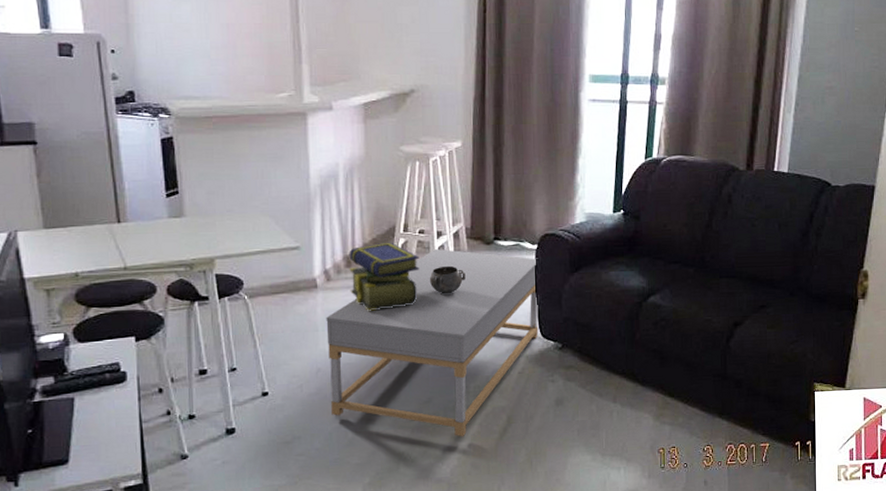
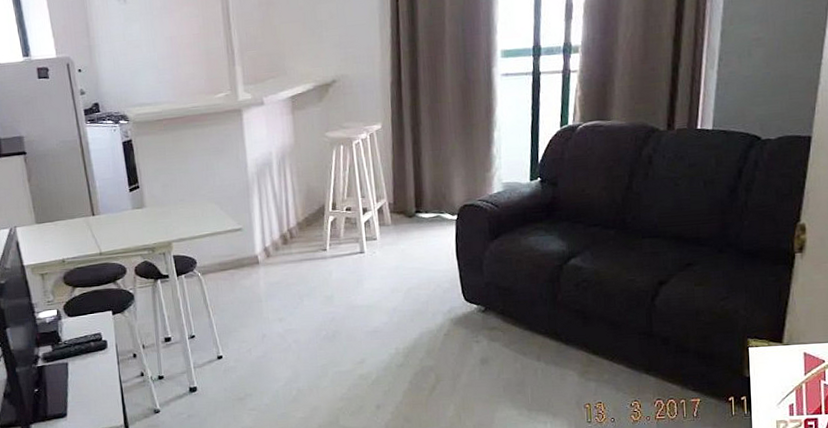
coffee table: present [326,249,539,437] -> none [268,224,462,394]
stack of books: present [349,242,420,311] -> none [285,220,348,283]
decorative bowl: present [429,265,465,293] -> none [357,238,391,264]

